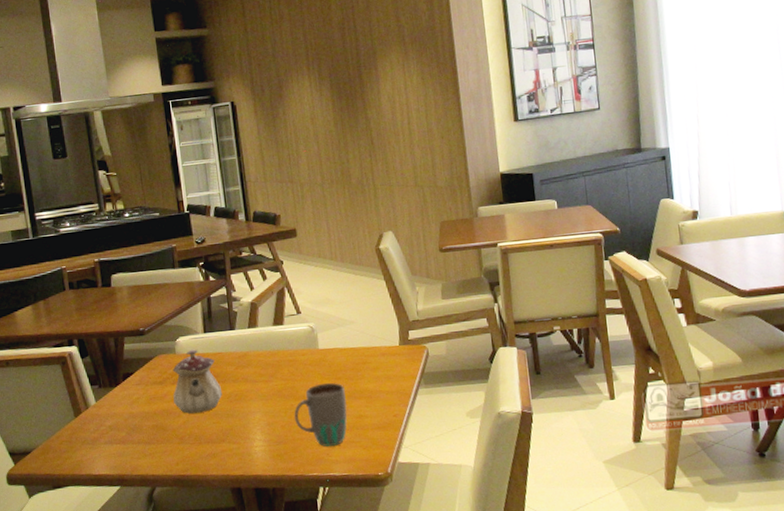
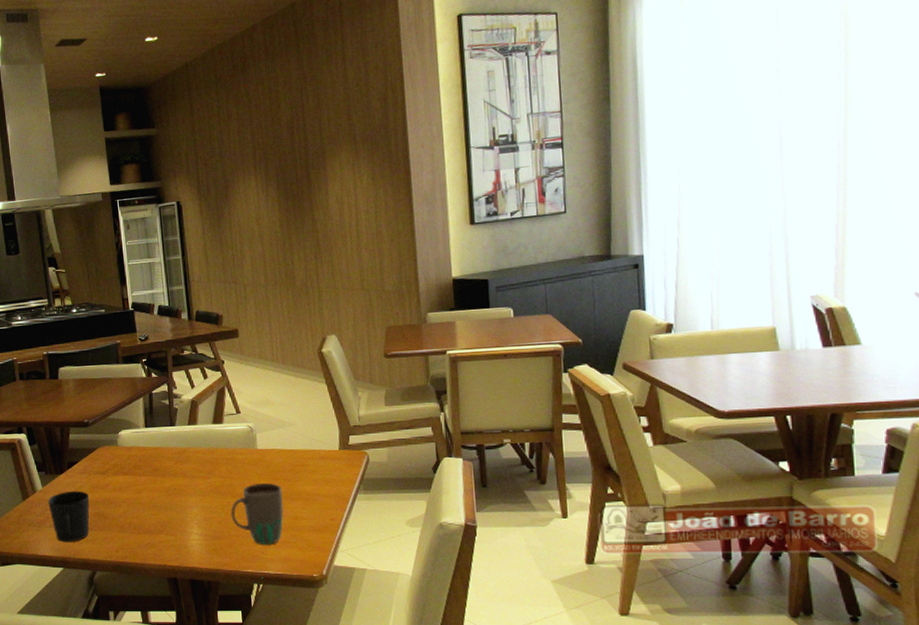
cup: none [102,402,147,459] -> present [48,490,90,542]
teapot: present [173,349,223,414] -> none [114,442,162,504]

